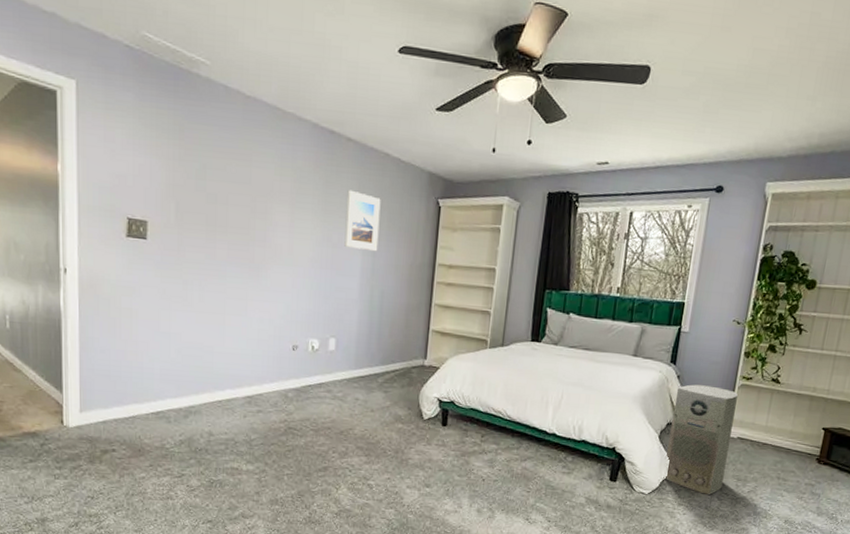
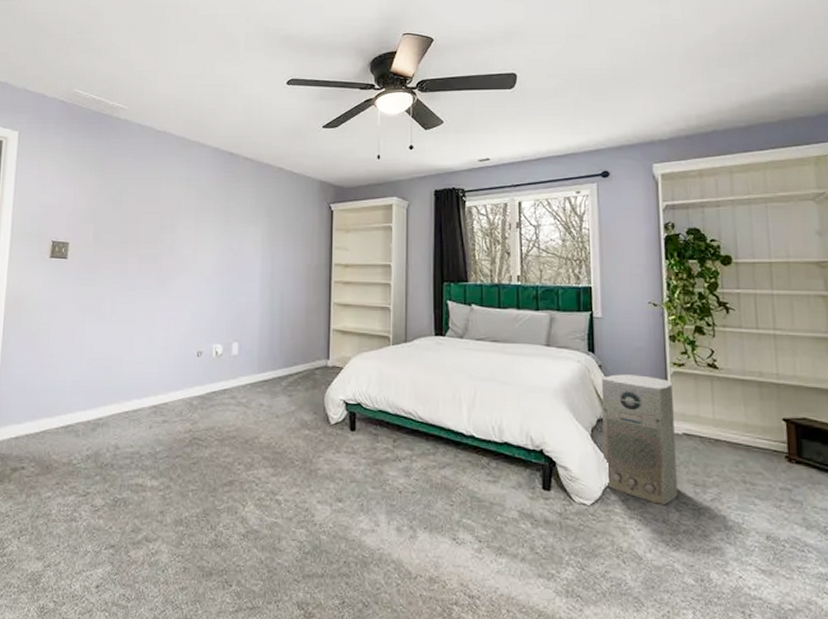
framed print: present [344,189,381,252] -> none [244,202,277,256]

